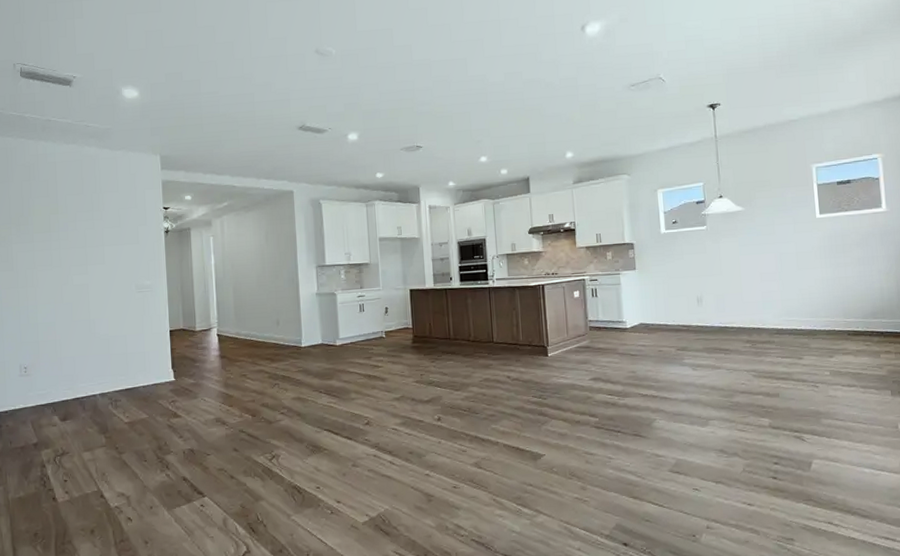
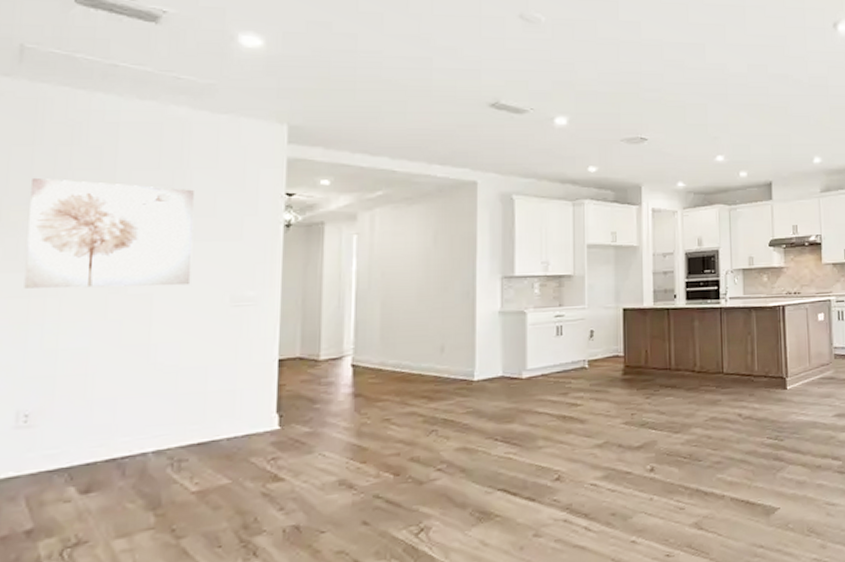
wall art: none [10,204,110,282] -> present [24,177,194,289]

